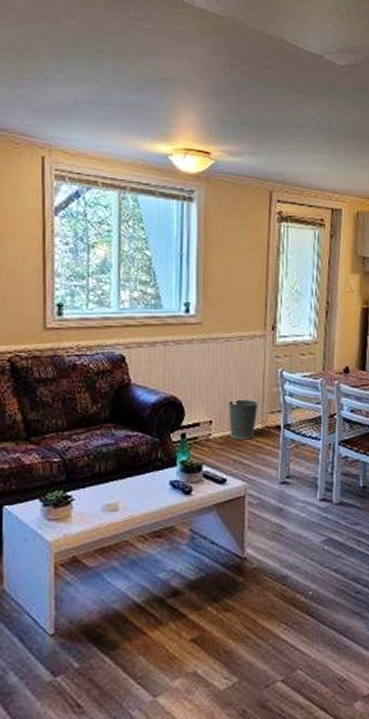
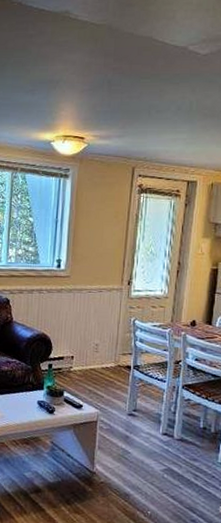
wastebasket: present [228,399,258,440] -> none [87,340,113,375]

